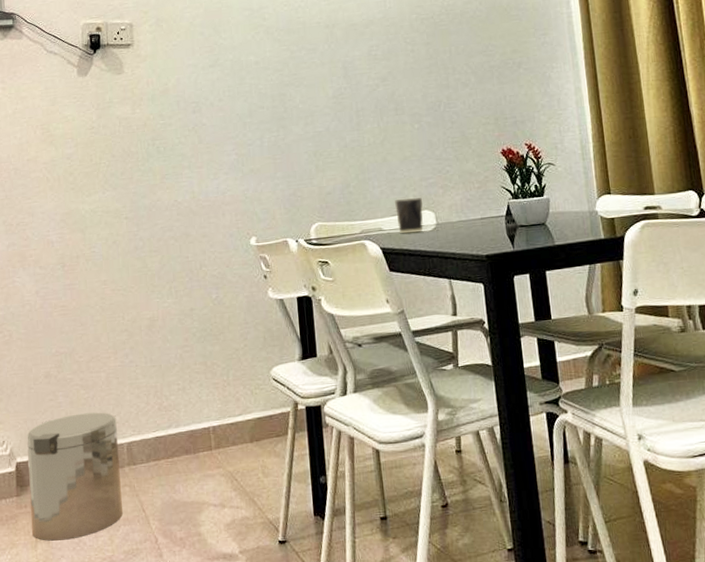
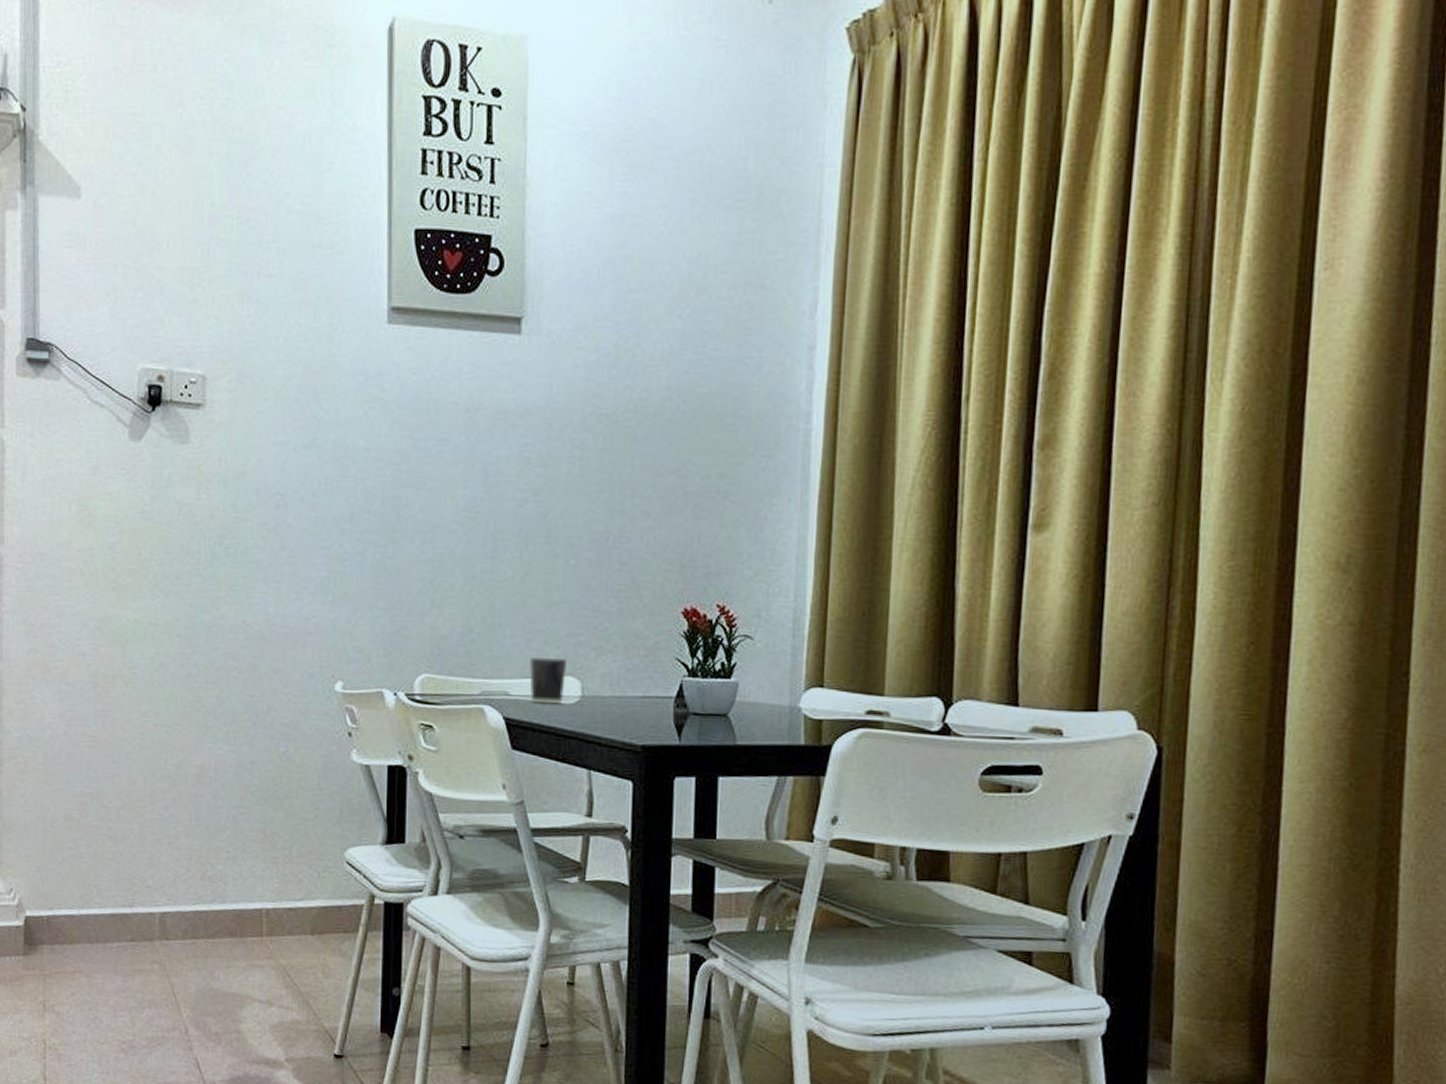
trash can: present [27,412,123,541] -> none [38,869,149,1014]

